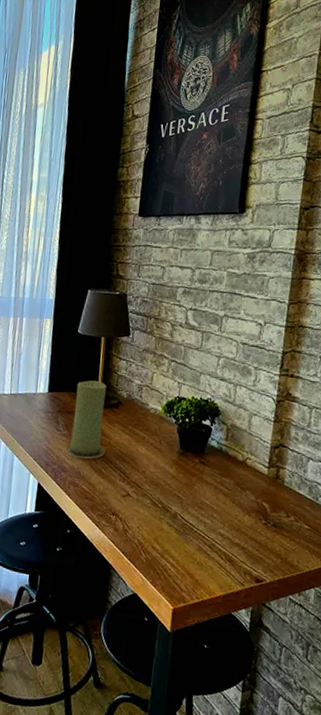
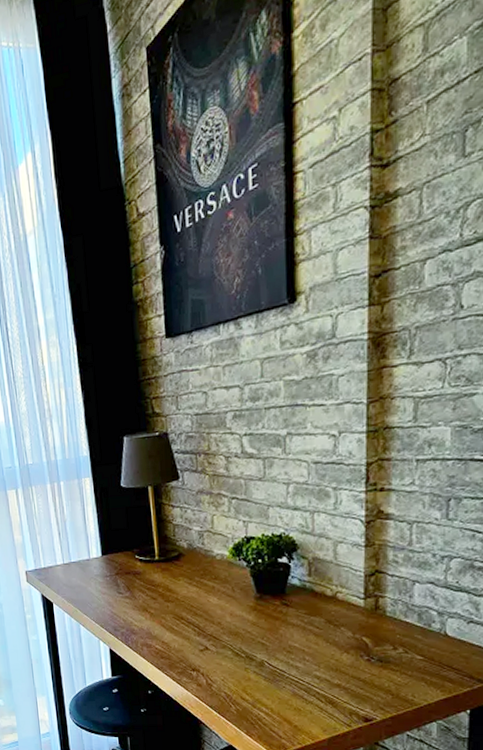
candle: present [65,380,106,460] -> none [131,535,174,619]

